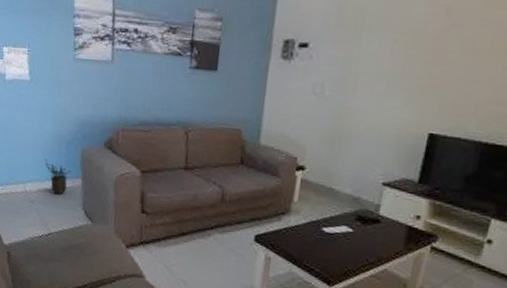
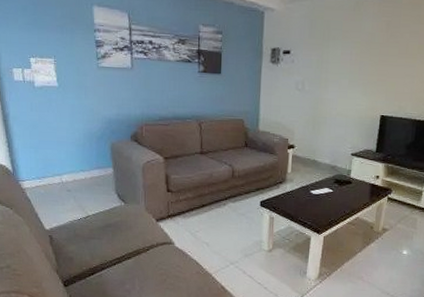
potted plant: present [44,159,71,195] -> none [78,154,103,183]

